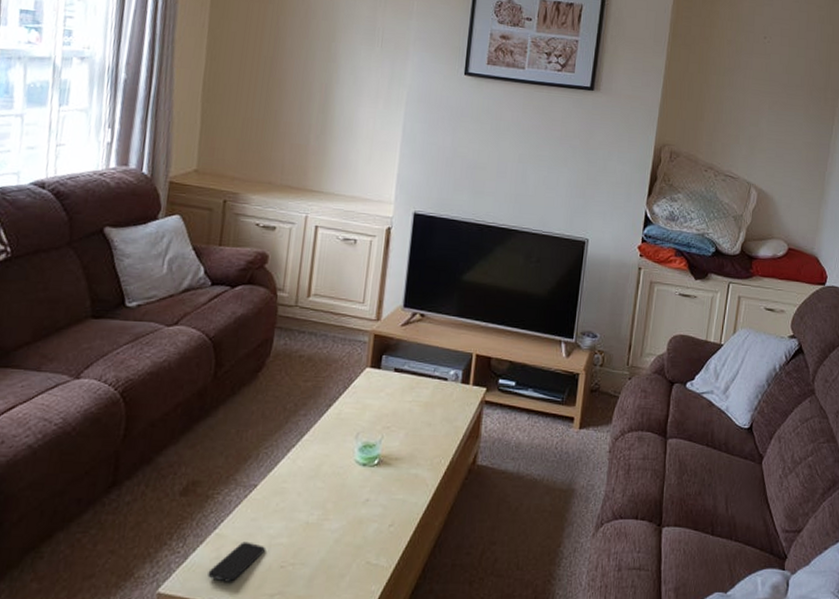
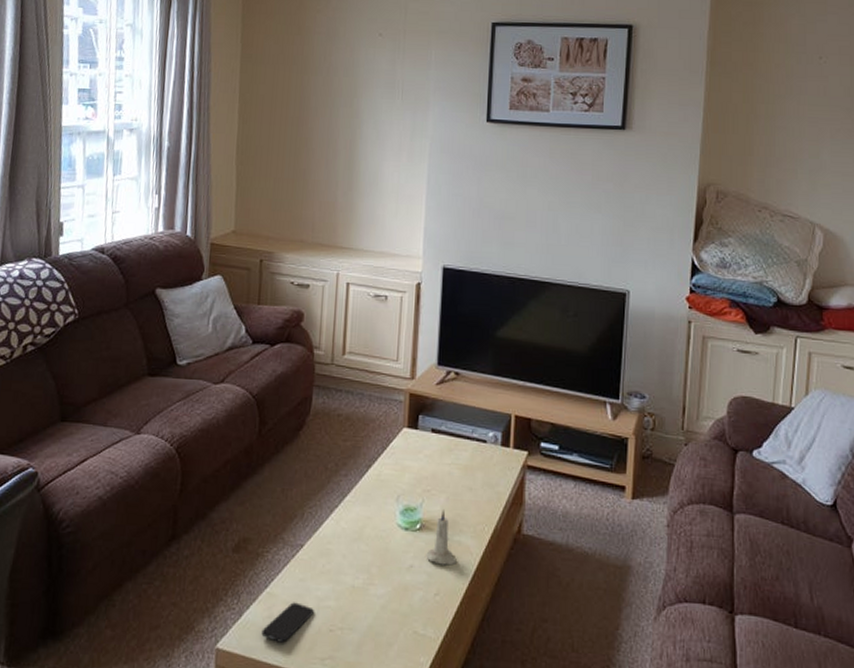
candle: none [382,445,413,498] -> present [426,510,457,566]

